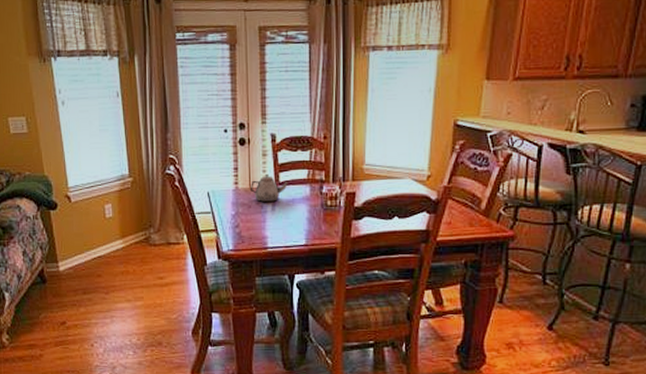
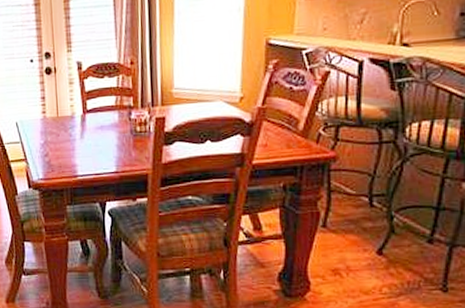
teapot: present [249,174,288,202] -> none [57,102,96,130]

